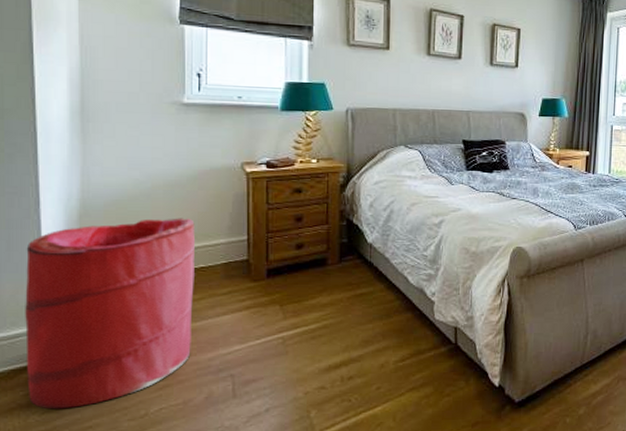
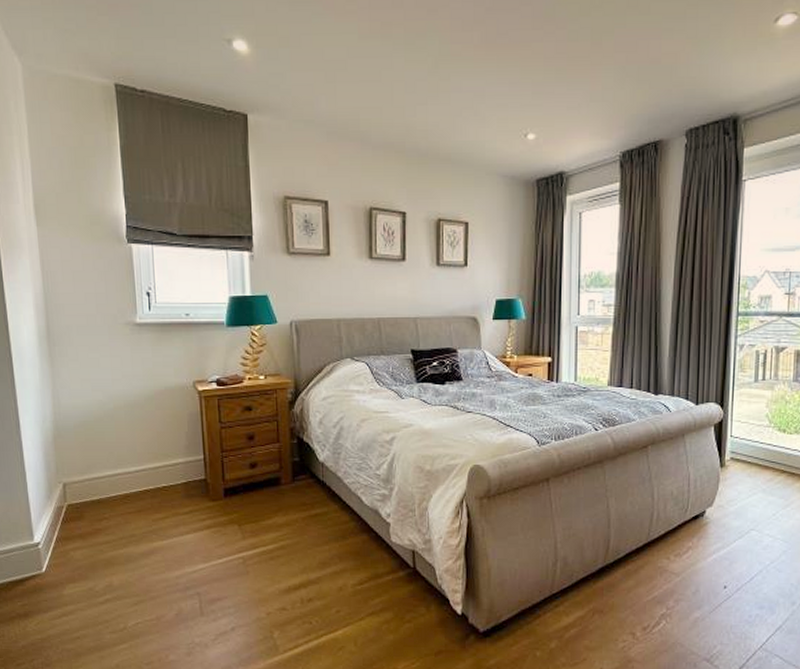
laundry hamper: present [25,218,196,409] -> none [12,438,160,620]

